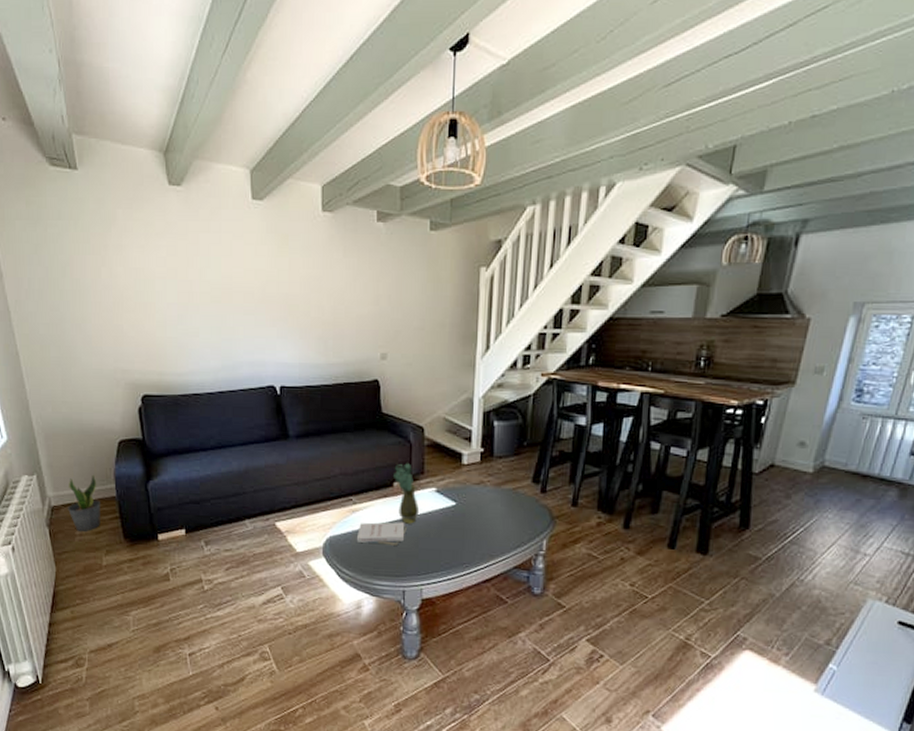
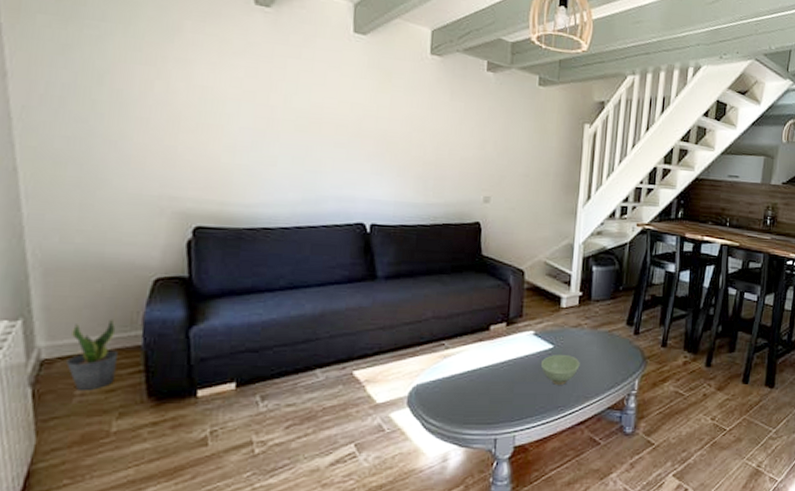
books: present [356,522,407,546] -> none [446,367,502,391]
vase: present [394,462,420,524] -> none [491,305,516,368]
bowl: none [444,512,484,542] -> present [540,355,580,385]

